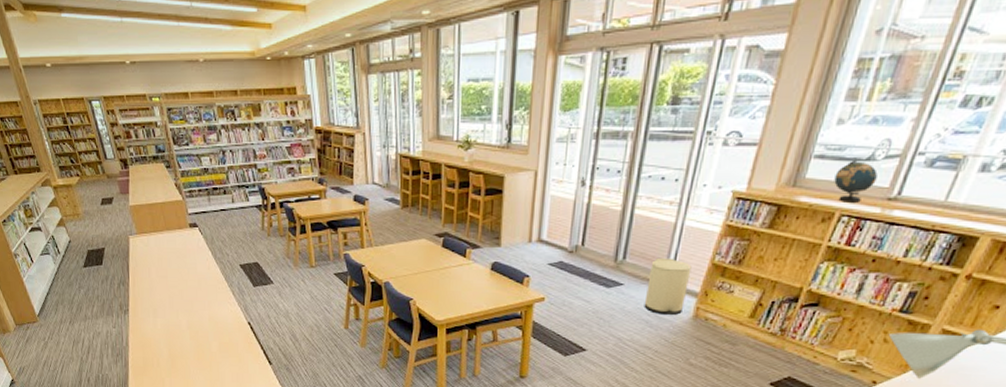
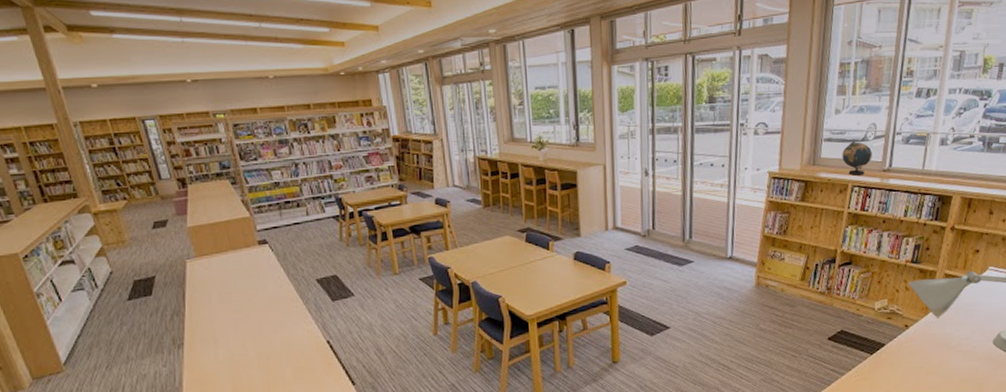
pedal bin: present [644,257,692,315] -> none [713,233,748,286]

